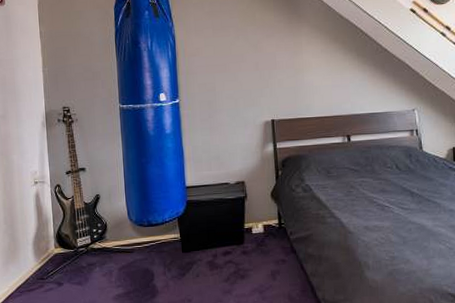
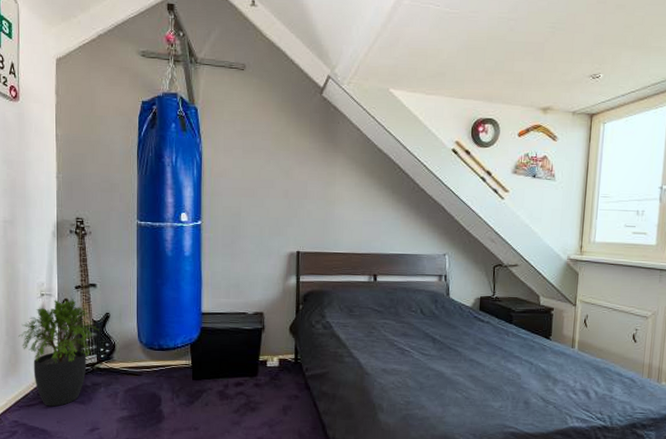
potted plant: none [16,183,91,290] -> present [18,298,99,407]

